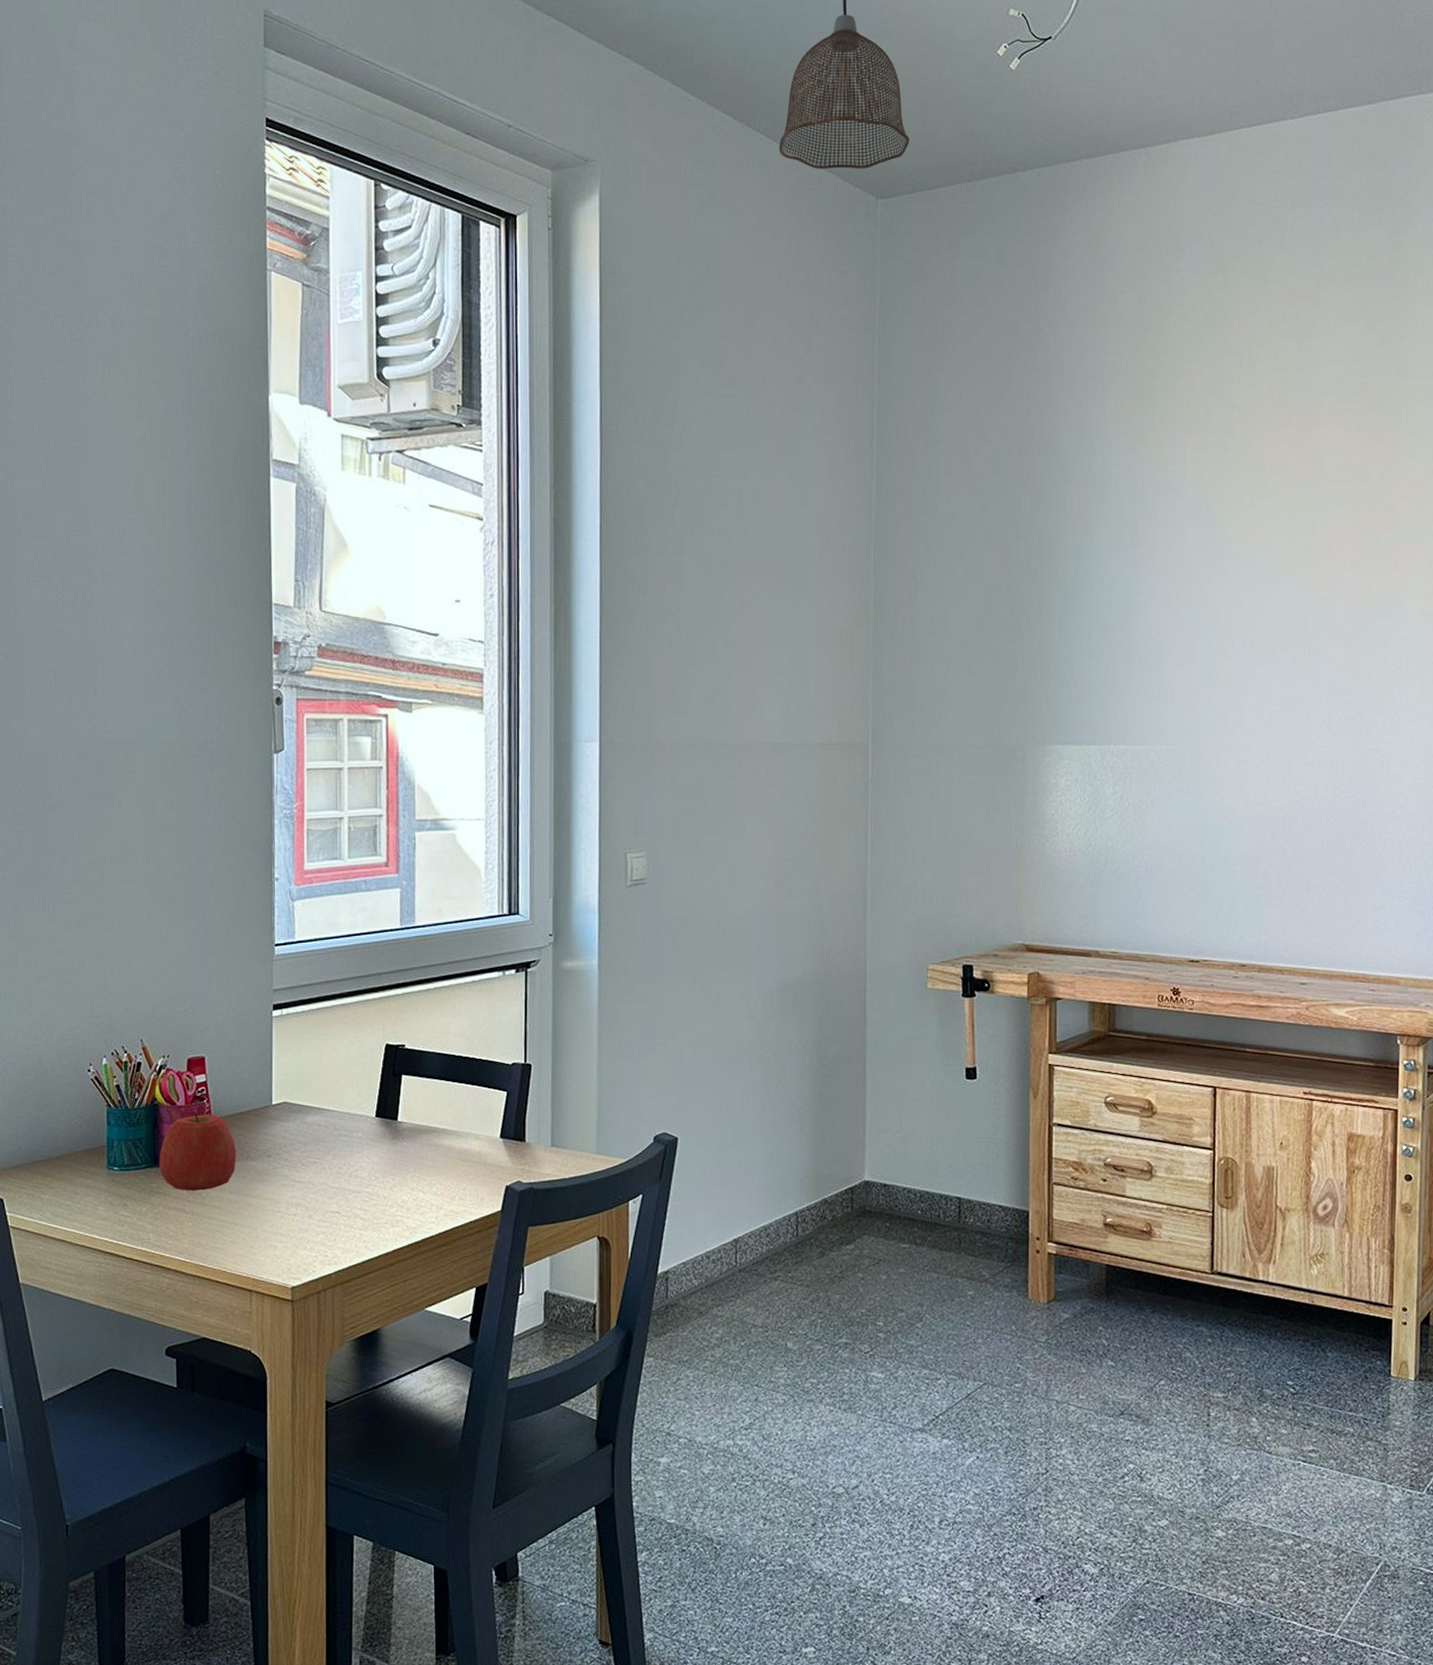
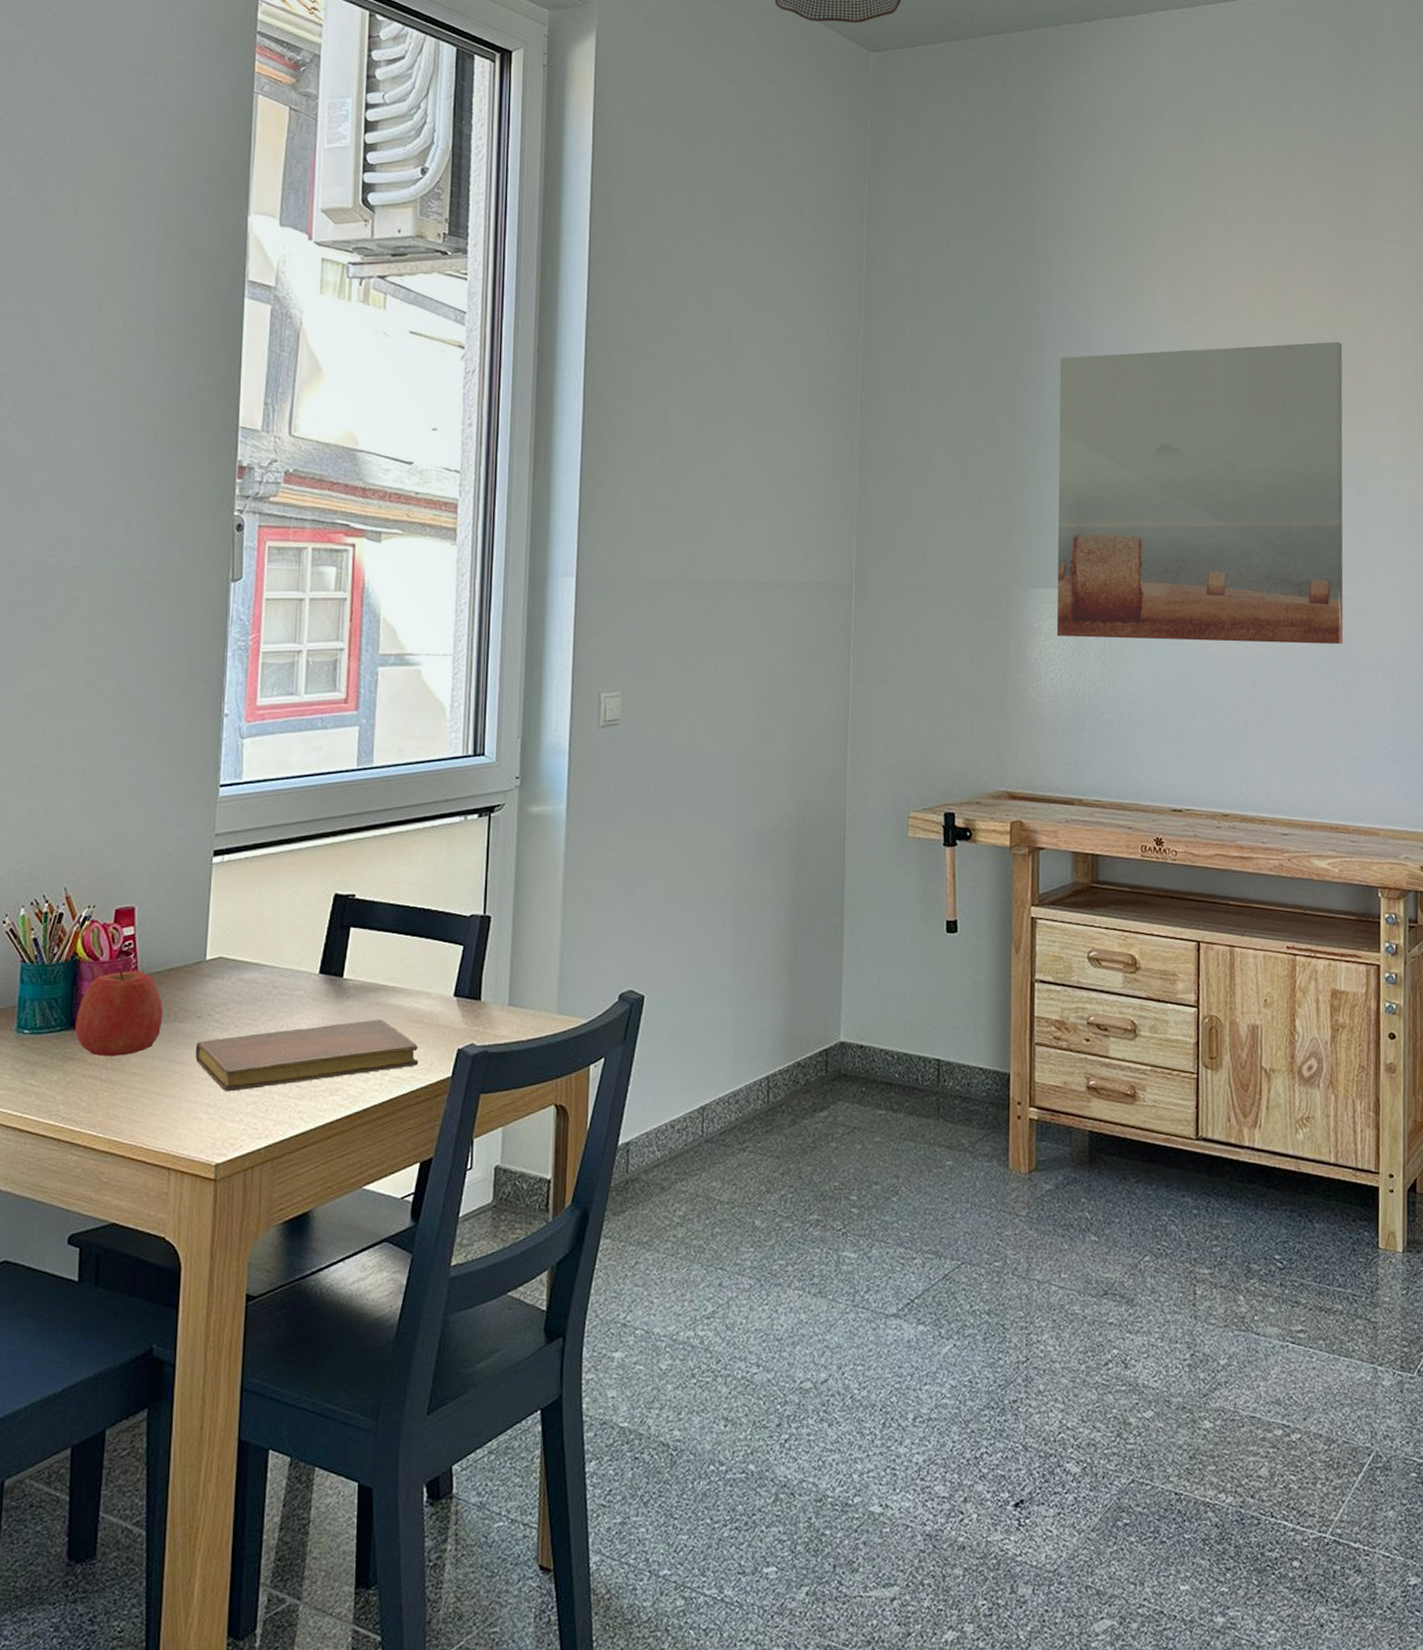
notebook: none [267,1158,470,1223] -> present [195,1019,419,1092]
wall art: none [1073,485,1371,796] -> present [1056,341,1344,645]

